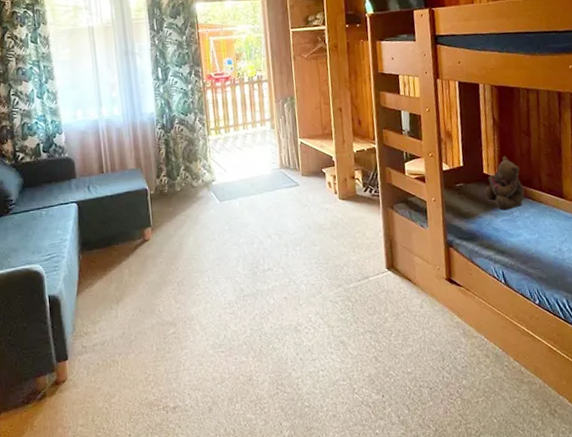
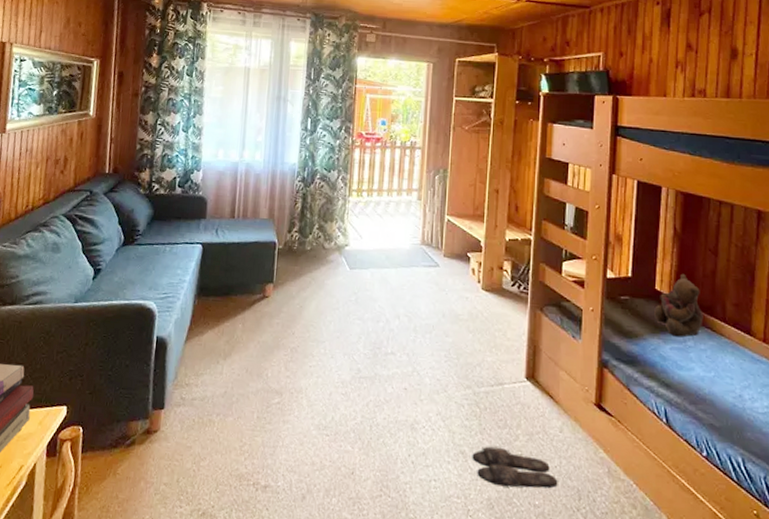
slippers: none [350,331,424,363] -> present [472,446,558,488]

